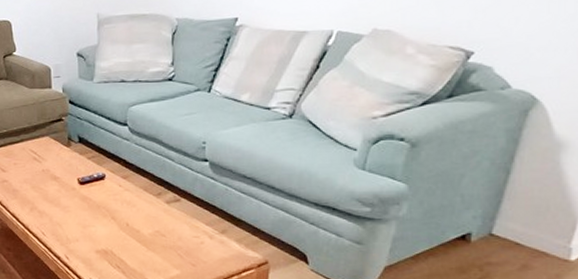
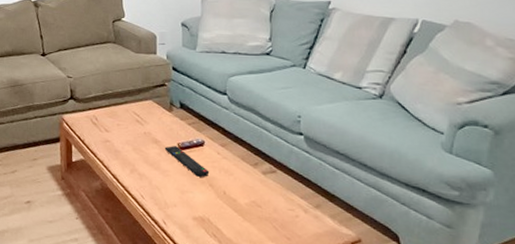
remote control: none [64,181,112,210] -> present [164,146,210,177]

